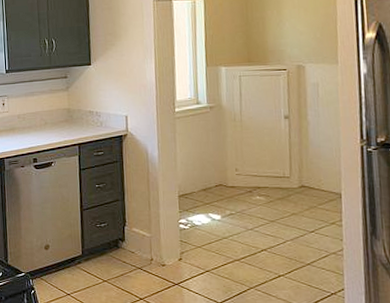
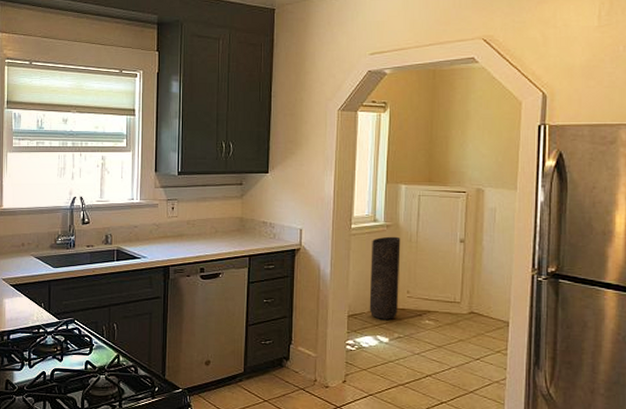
trash can: none [196,117,228,198] -> present [369,236,401,320]

